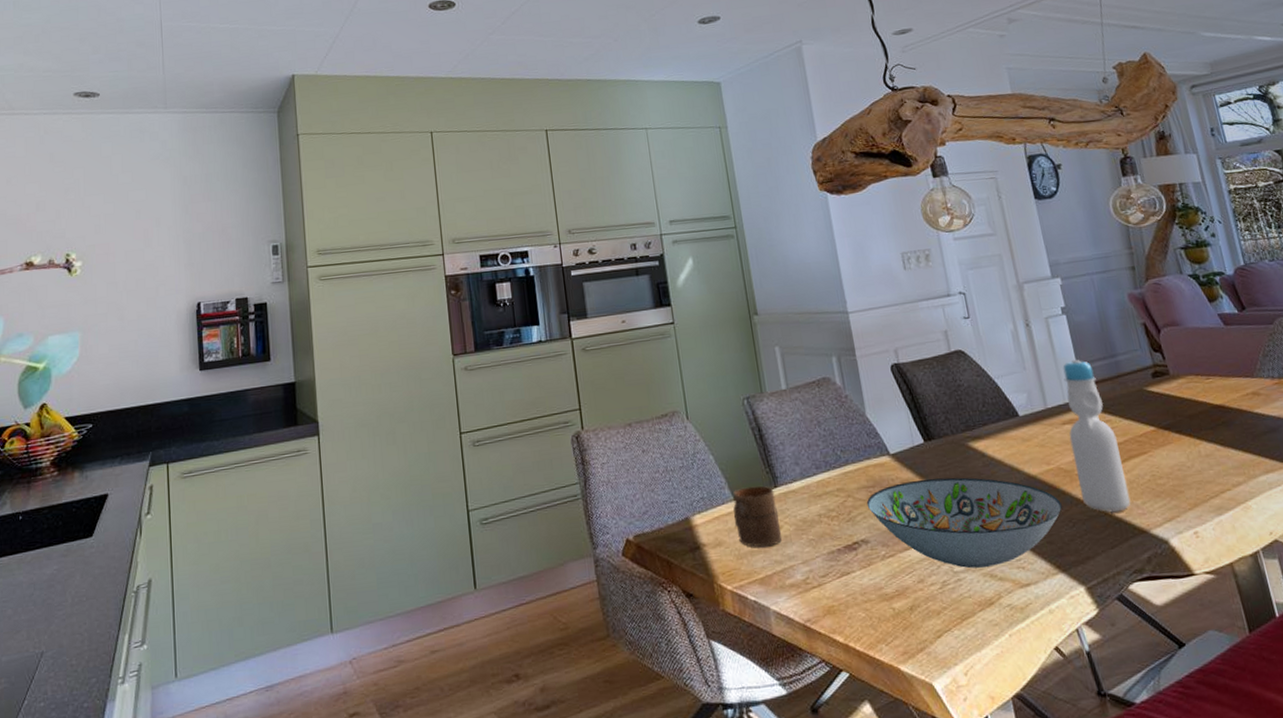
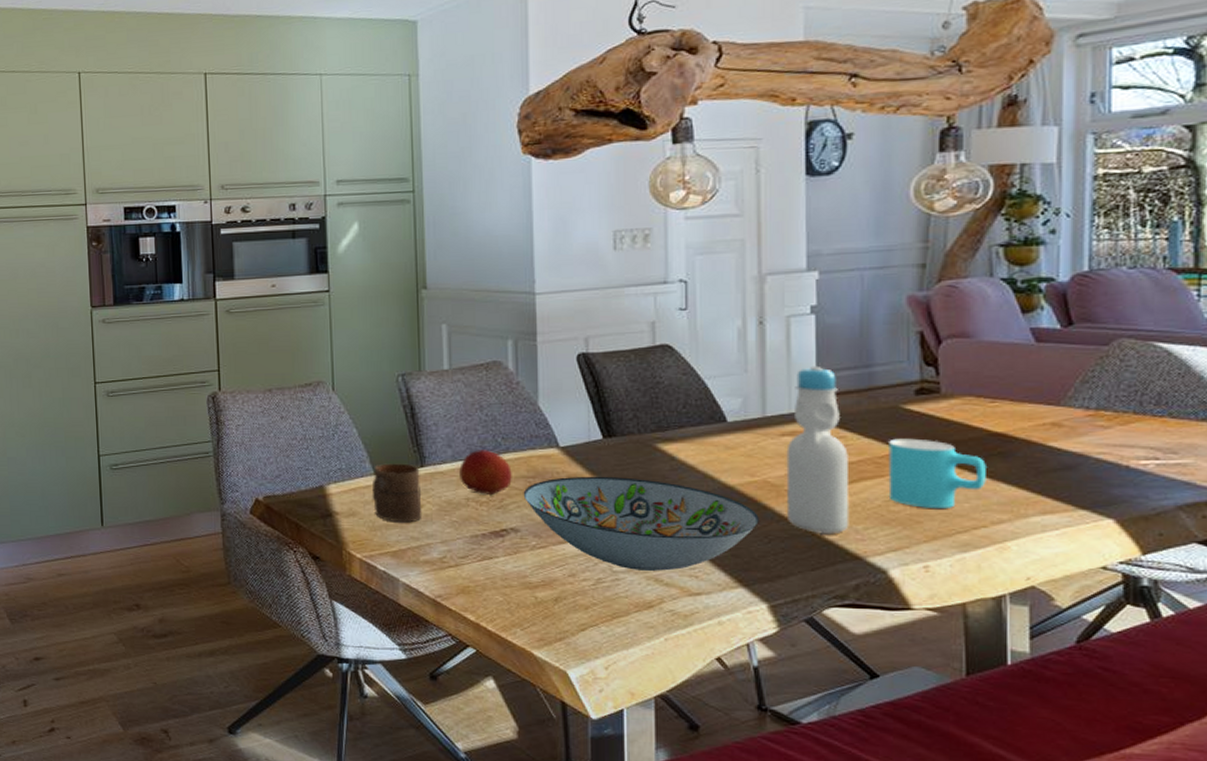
fruit: none [808,464,856,509] -> present [459,450,512,496]
cup: none [1142,416,1220,479] -> present [888,438,986,508]

